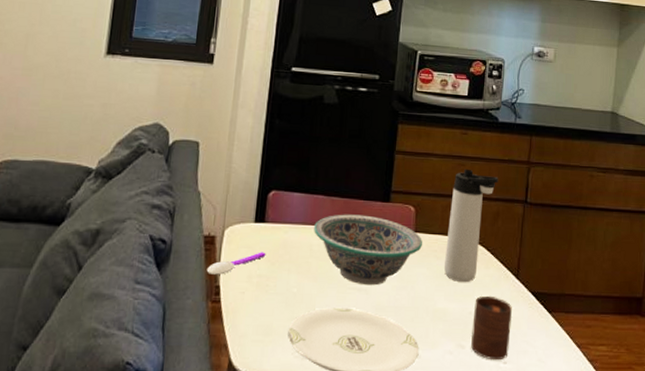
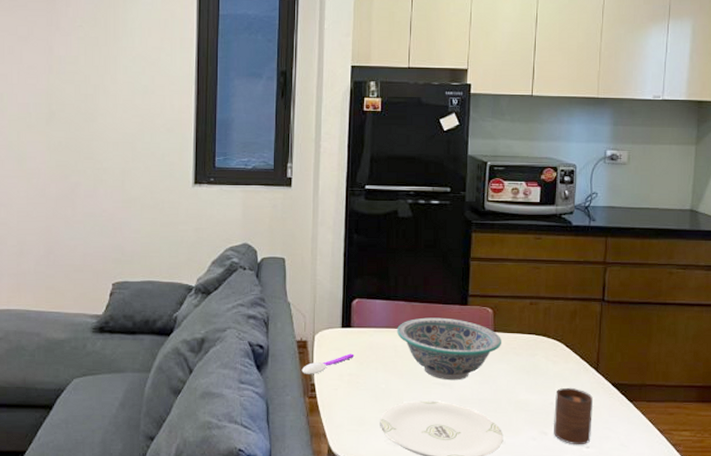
thermos bottle: present [443,168,499,283] -> none [523,271,575,377]

